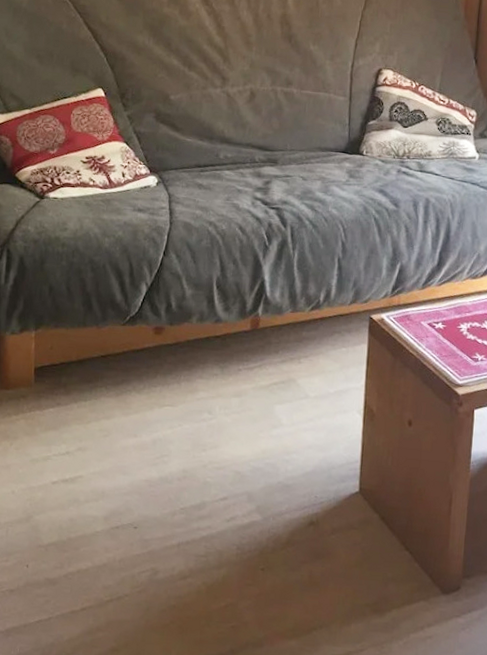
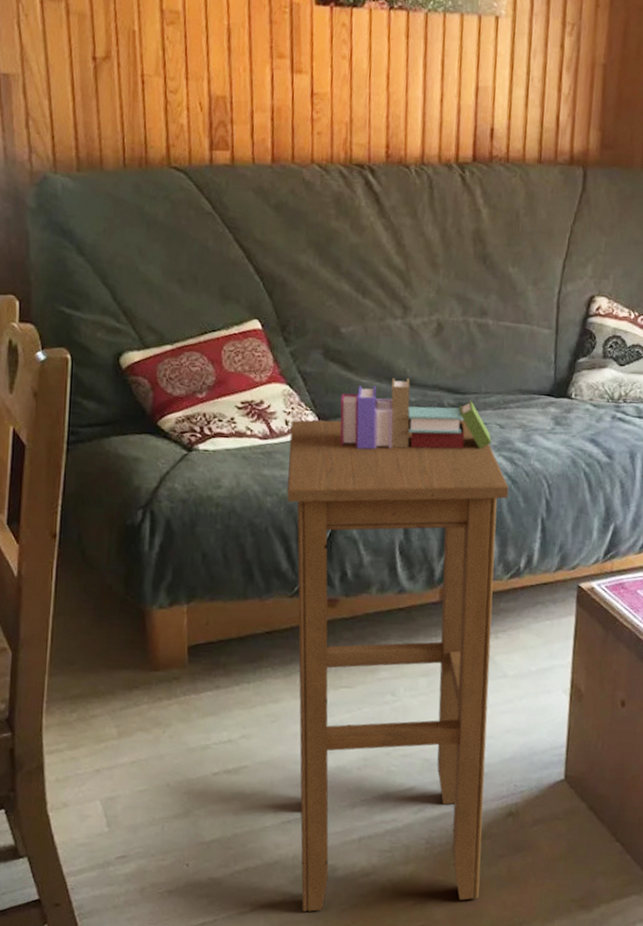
stool: none [122,172,311,612] -> present [287,420,509,912]
book: none [168,137,296,198] -> present [340,377,492,450]

